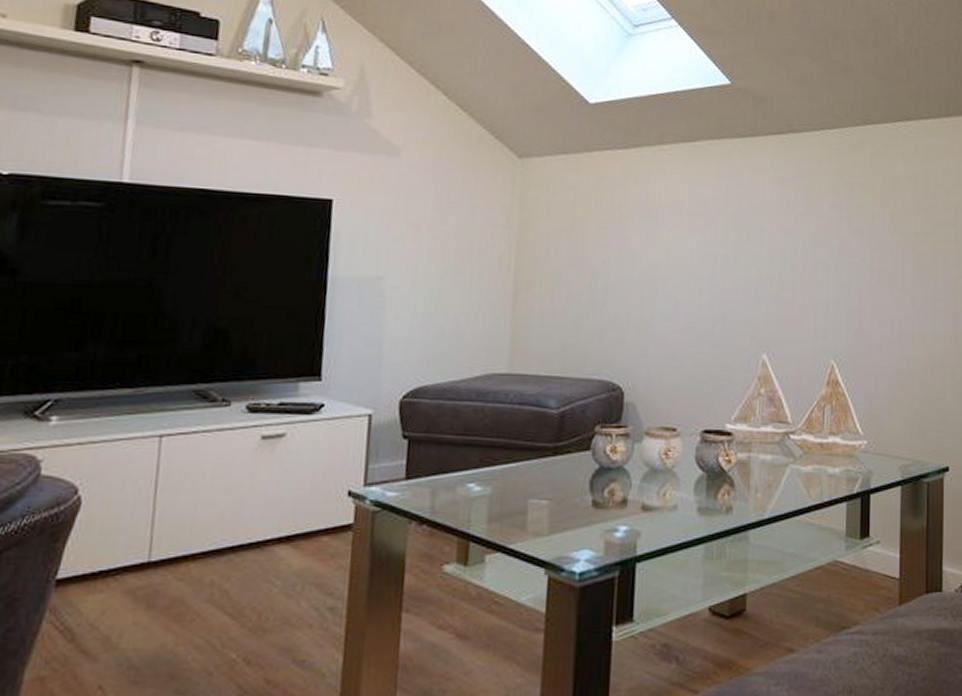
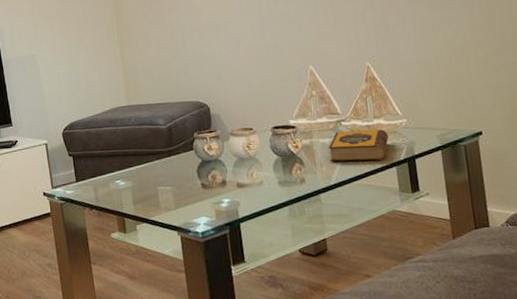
hardback book: none [769,446,843,491] -> present [329,129,389,162]

